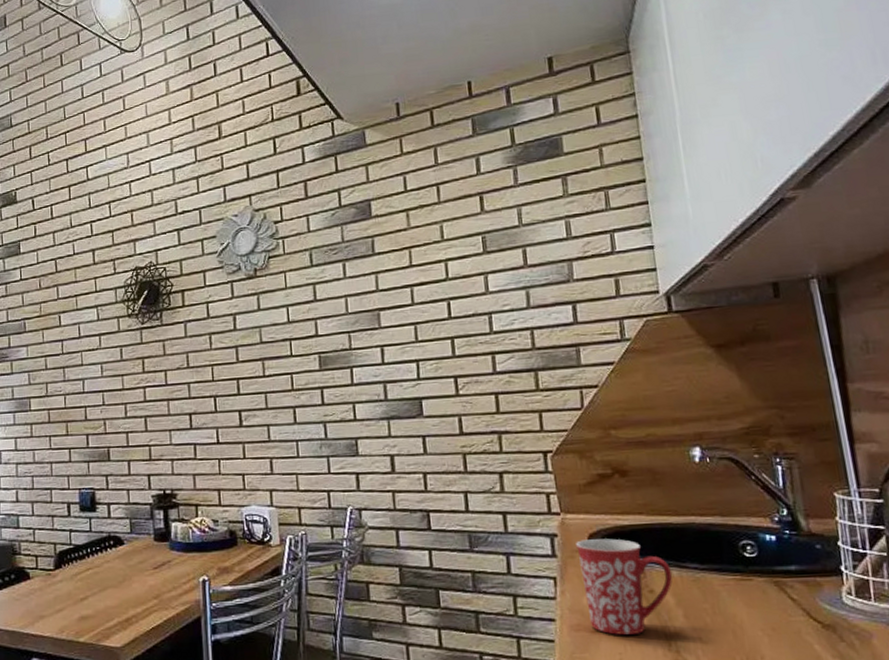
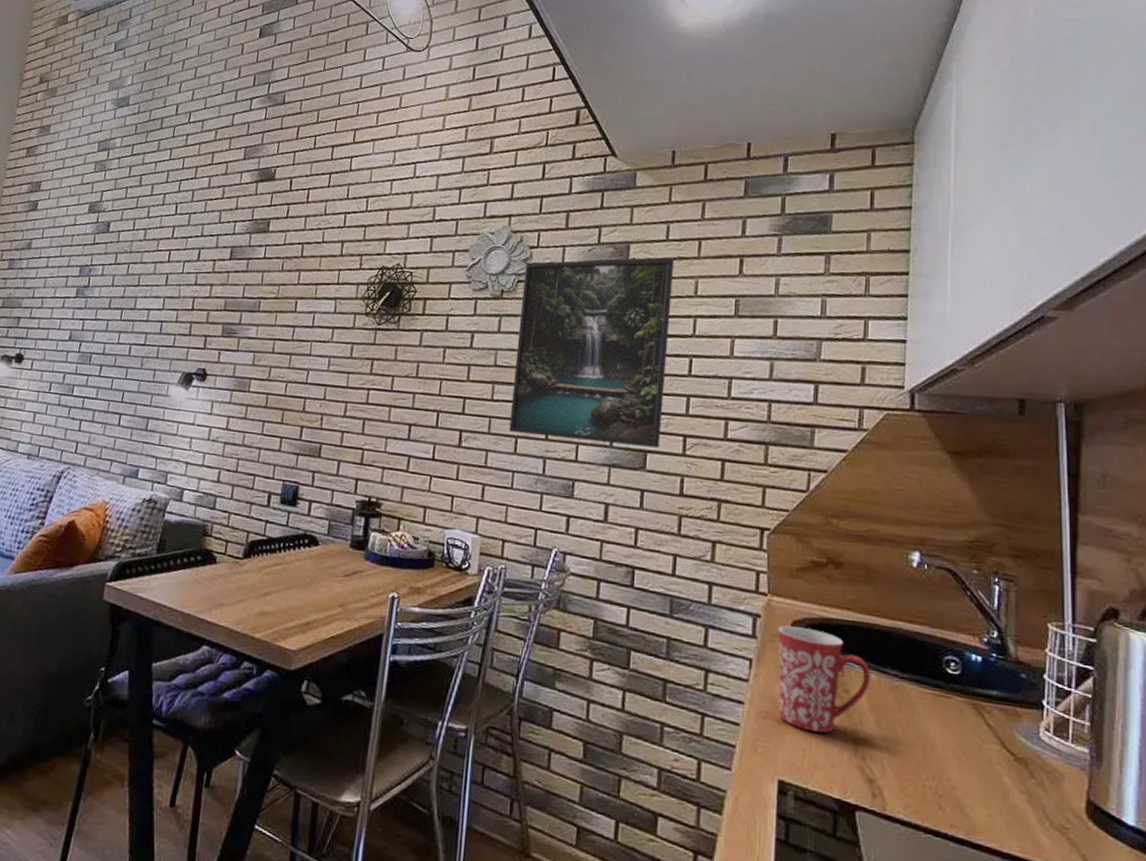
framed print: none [273,208,433,403] -> present [509,258,674,448]

